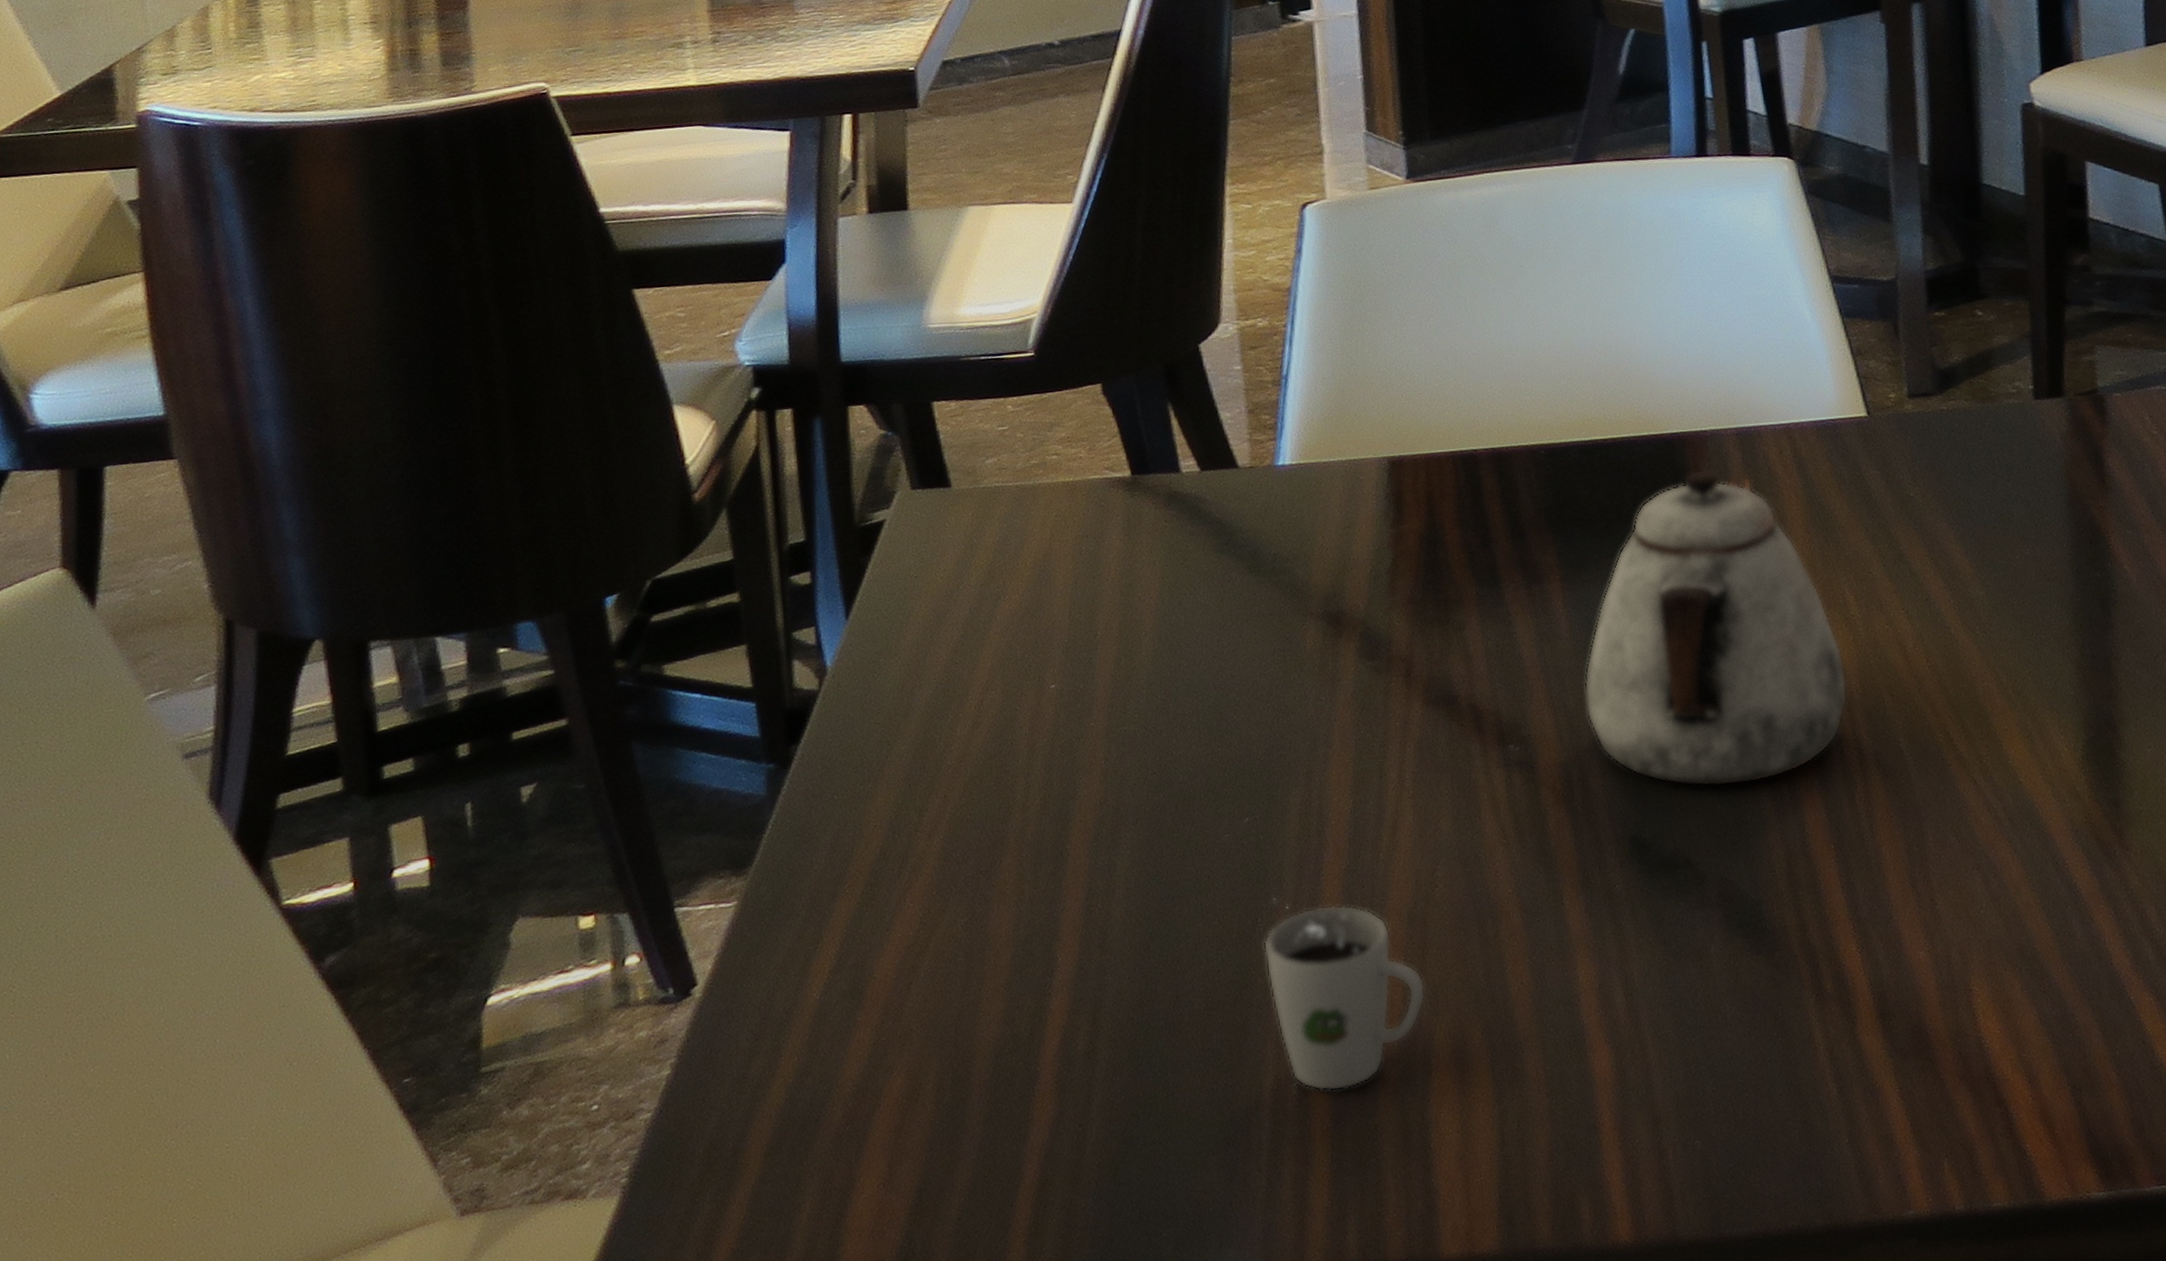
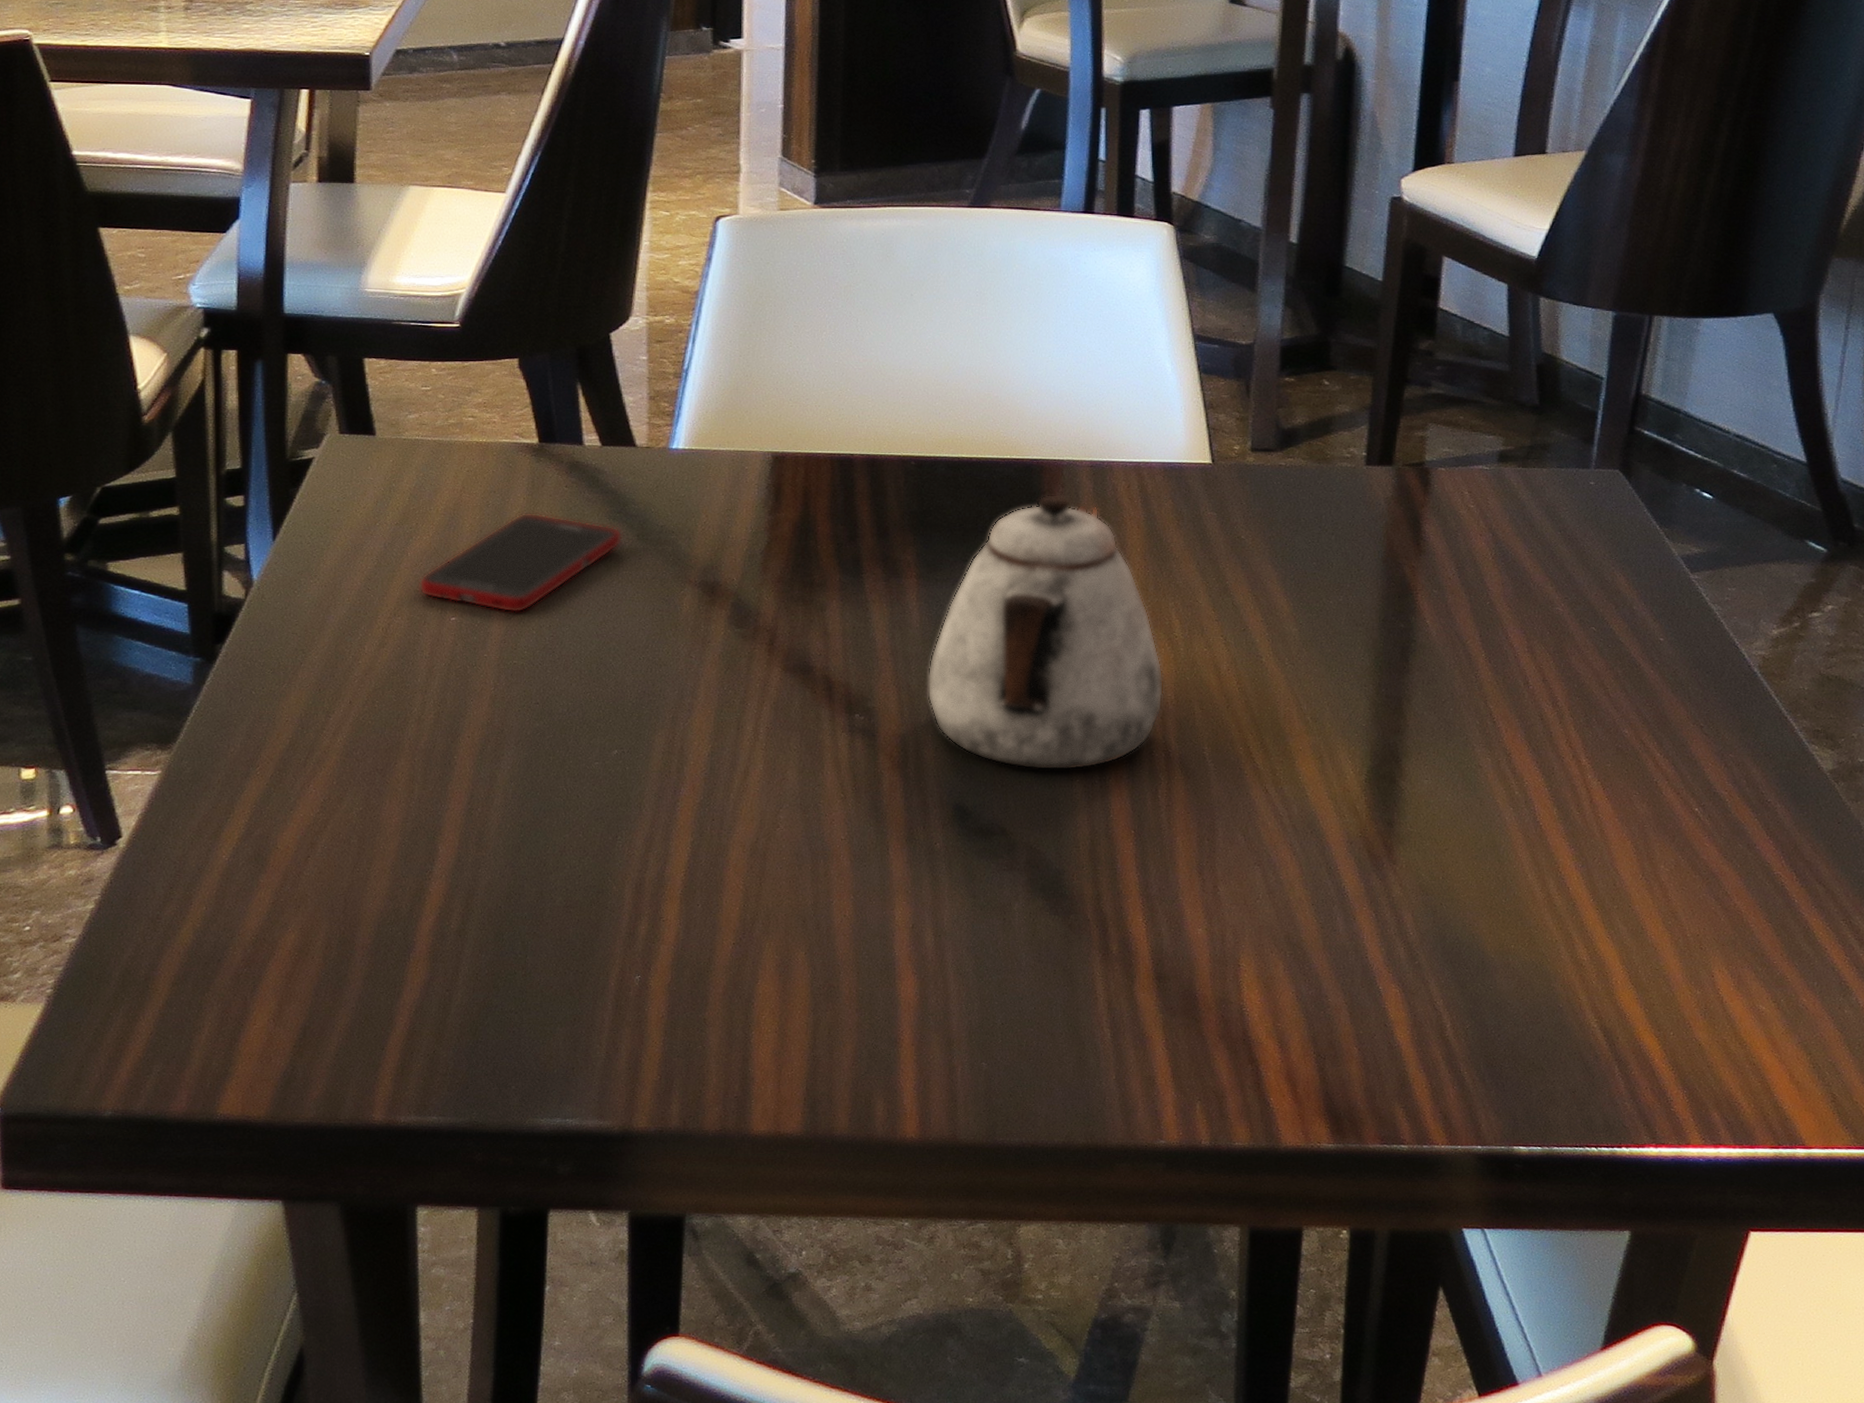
cell phone: none [1012,555,1233,672] -> present [419,513,623,613]
cup: present [1263,898,1426,1092] -> none [620,821,760,987]

